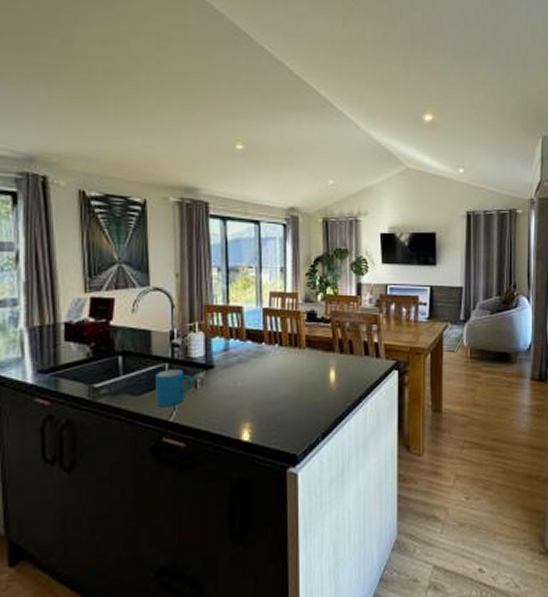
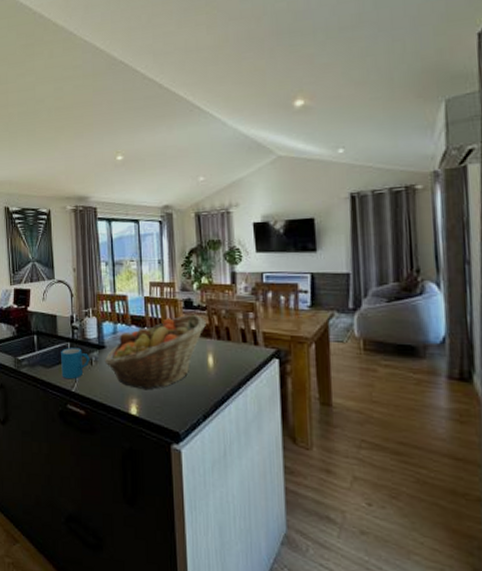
fruit basket: none [212,327,329,413] -> present [104,314,206,391]

